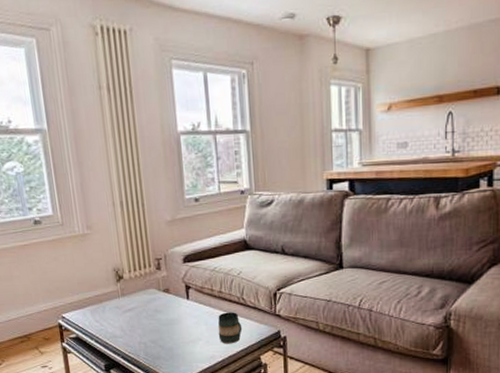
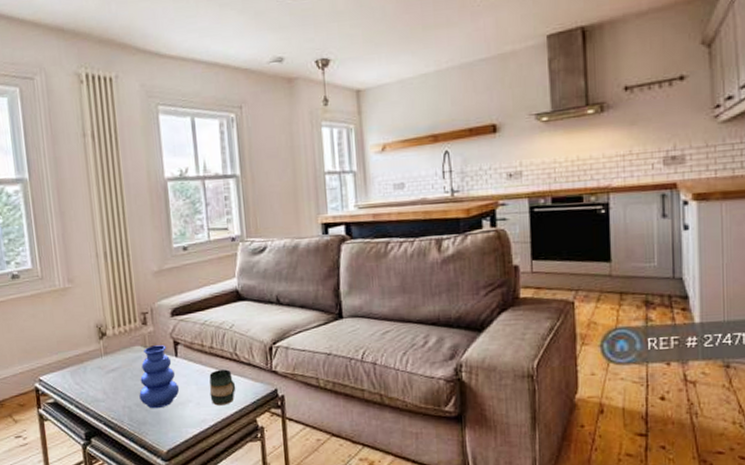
vase: none [153,288,191,345] -> present [139,345,180,409]

